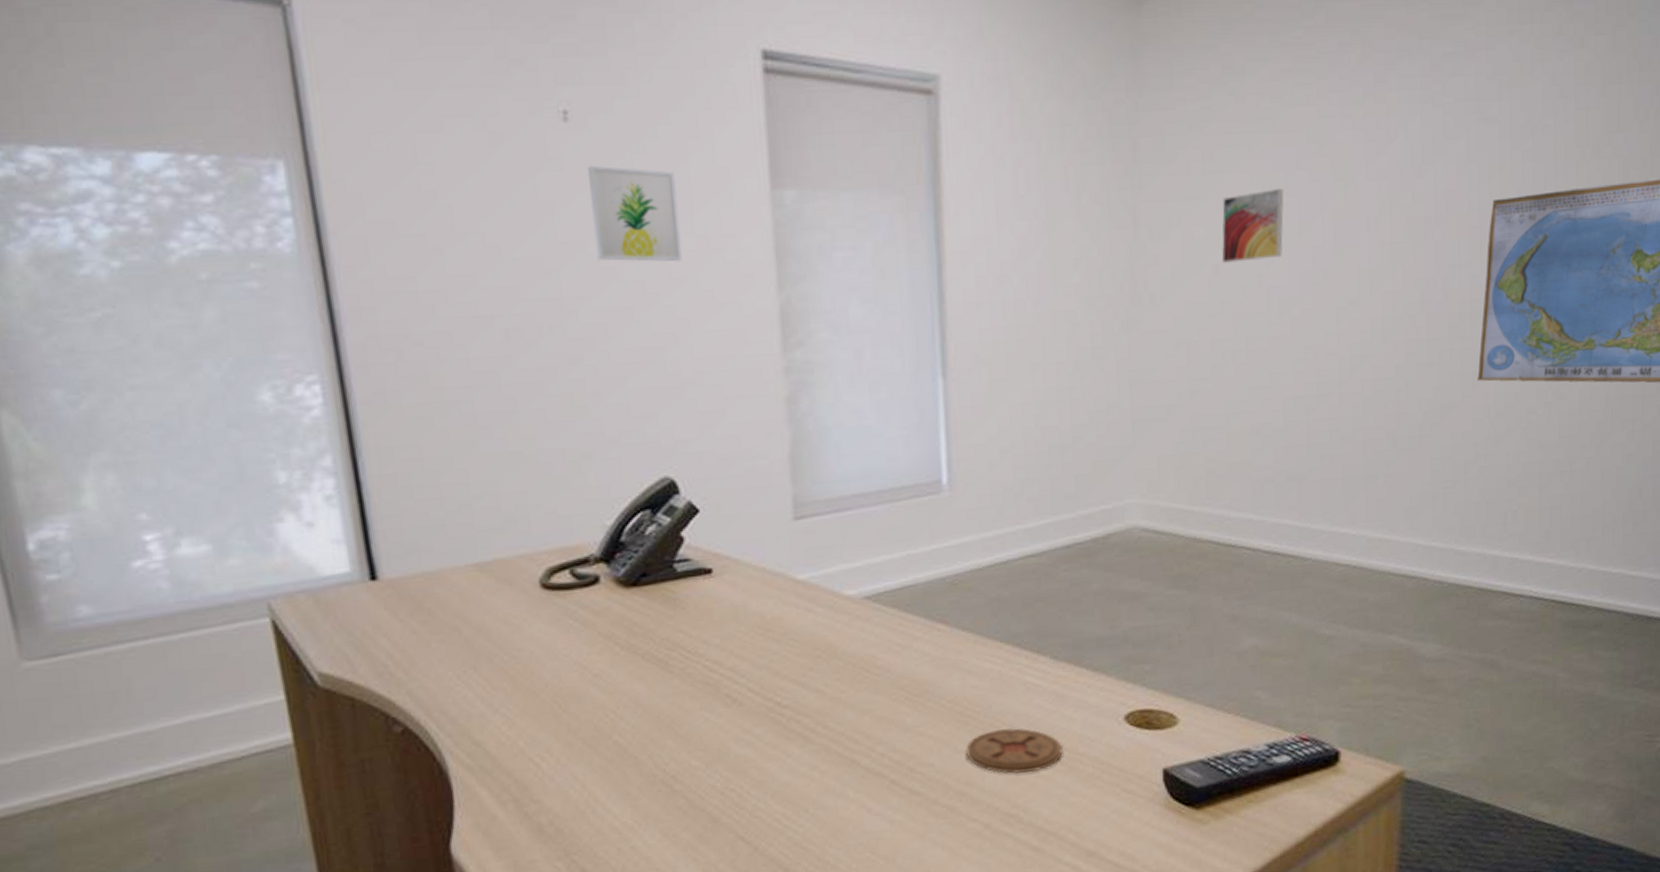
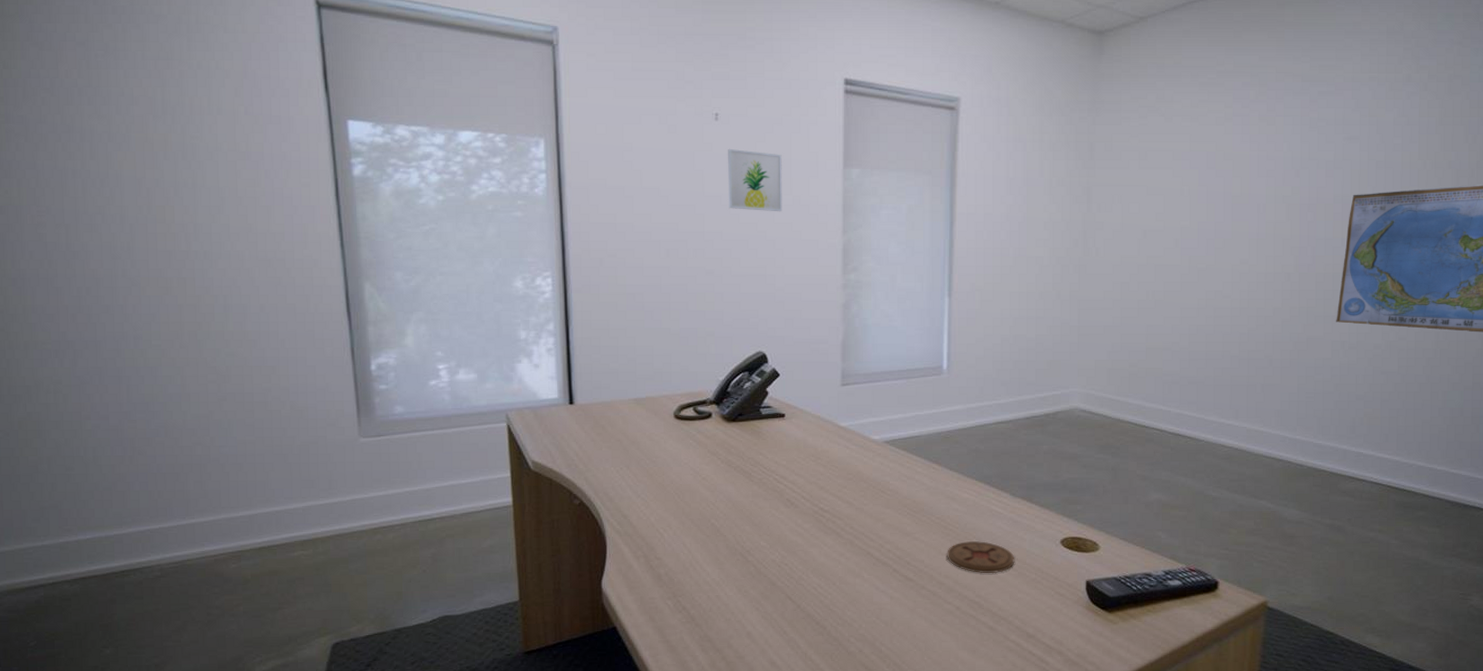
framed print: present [1221,189,1284,263] -> none [1149,181,1197,230]

